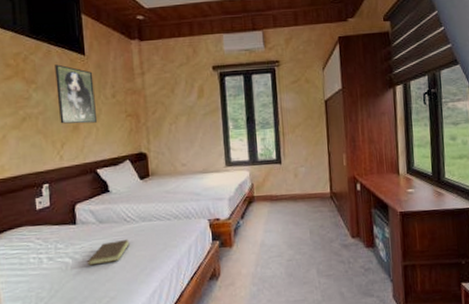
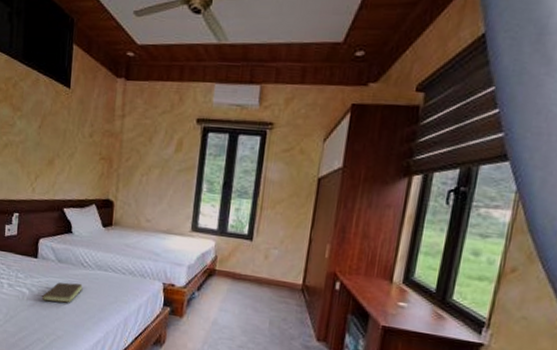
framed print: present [55,64,98,124] -> none [37,94,75,161]

